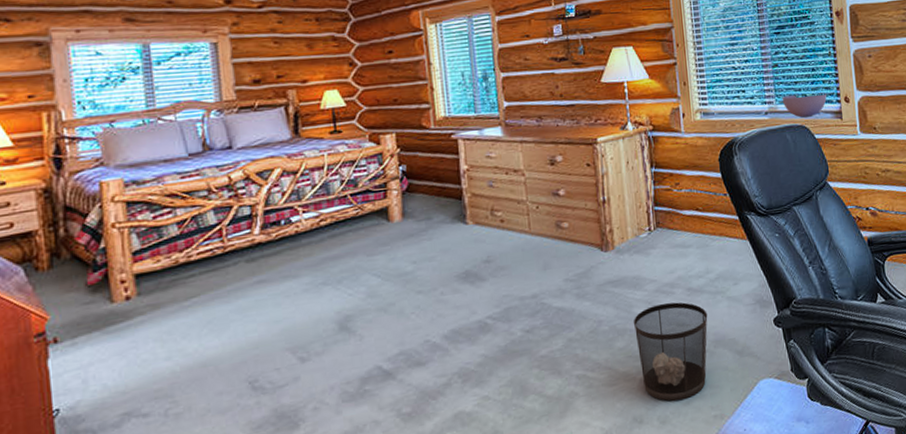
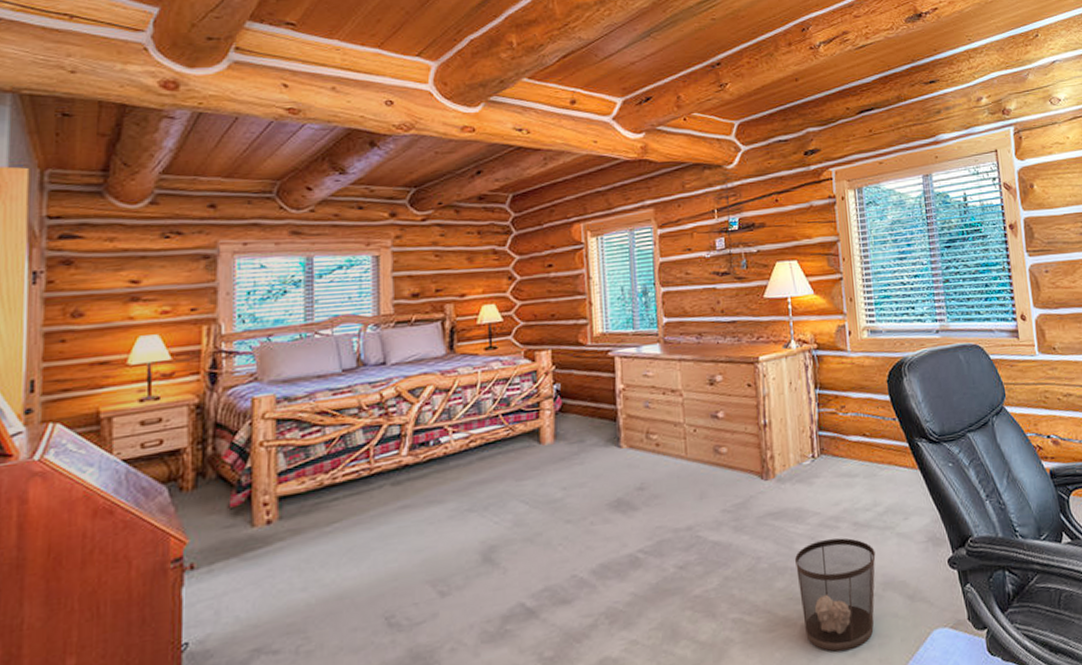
decorative bowl: present [782,92,827,119] -> none [953,310,1002,338]

